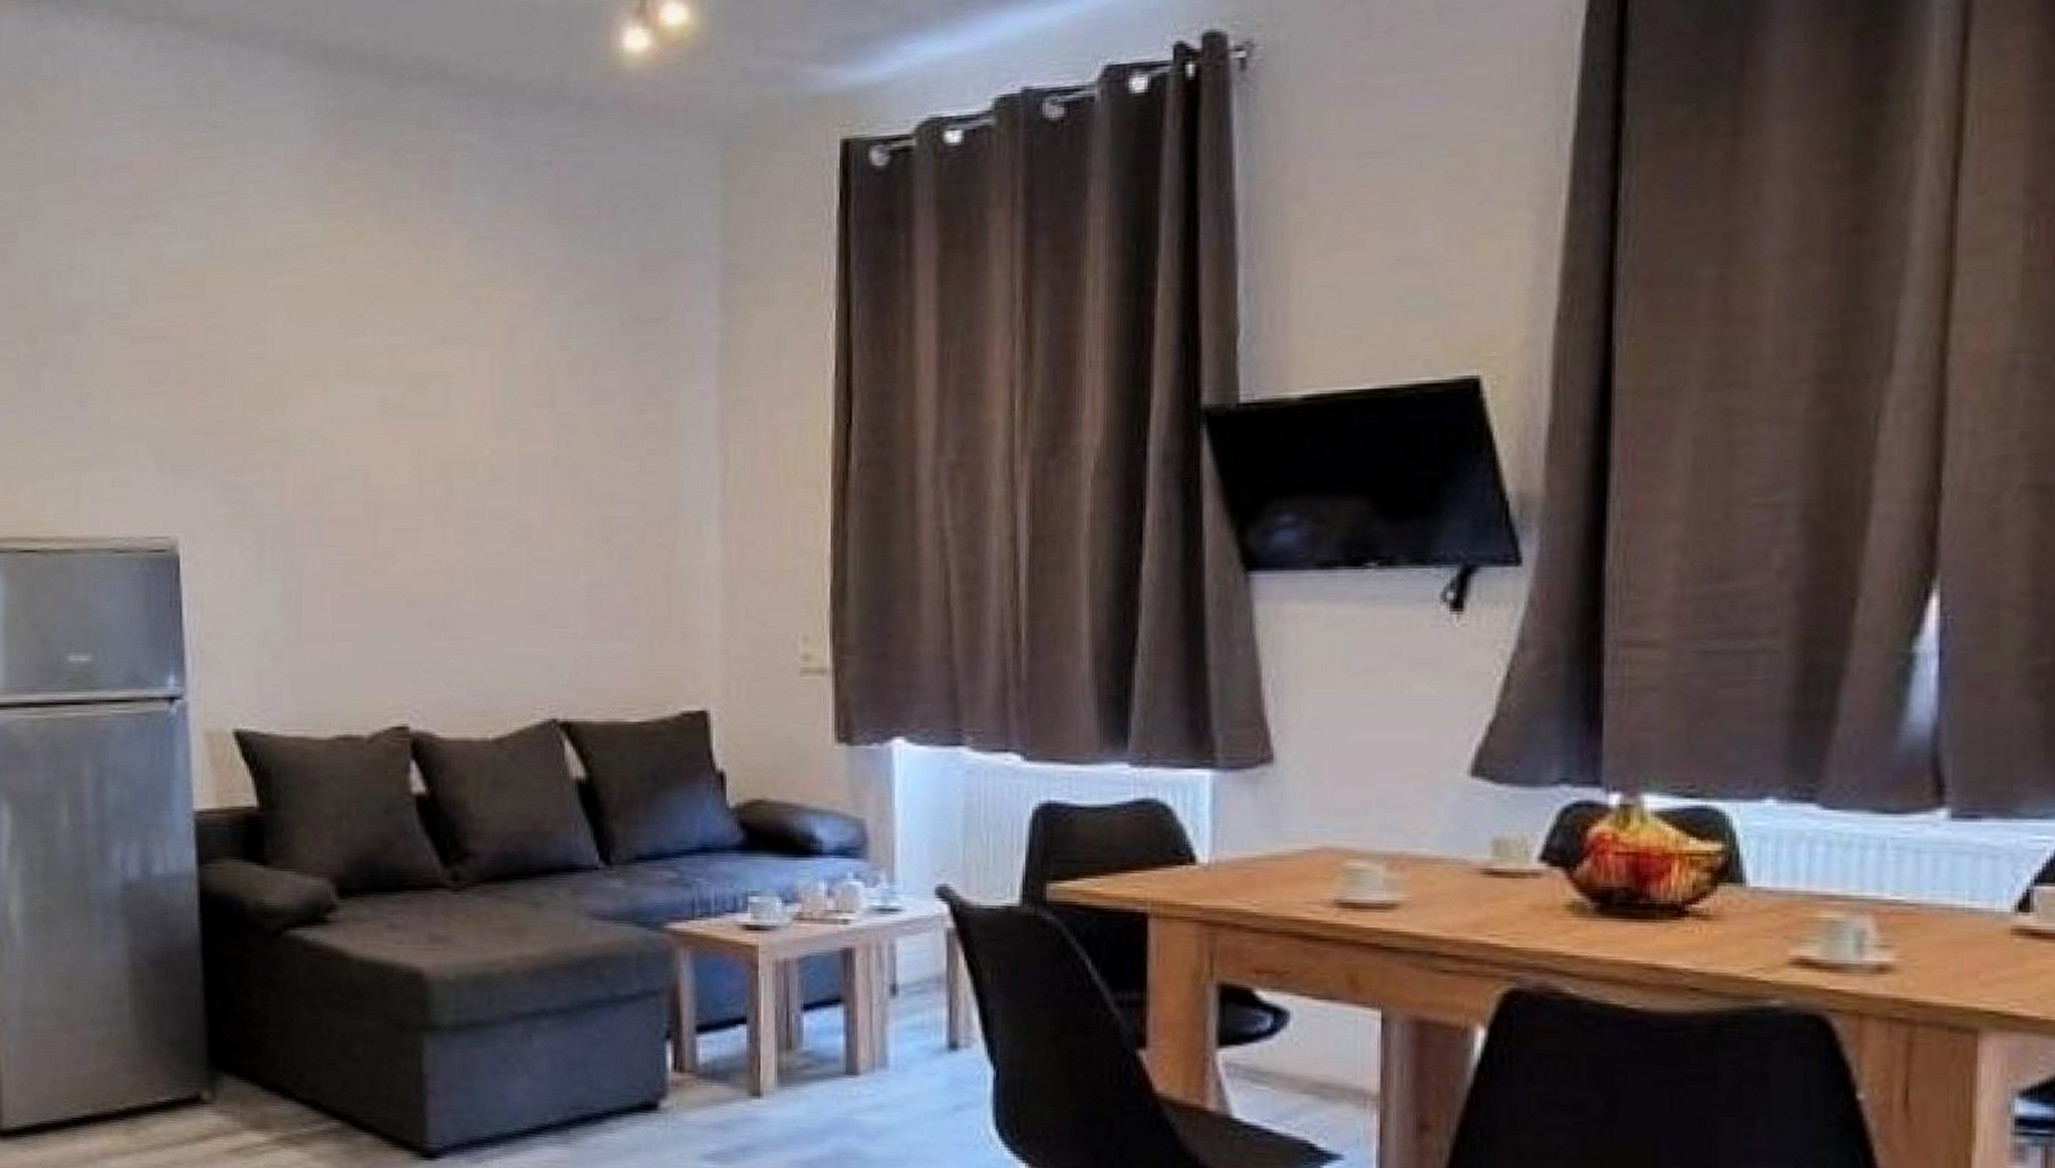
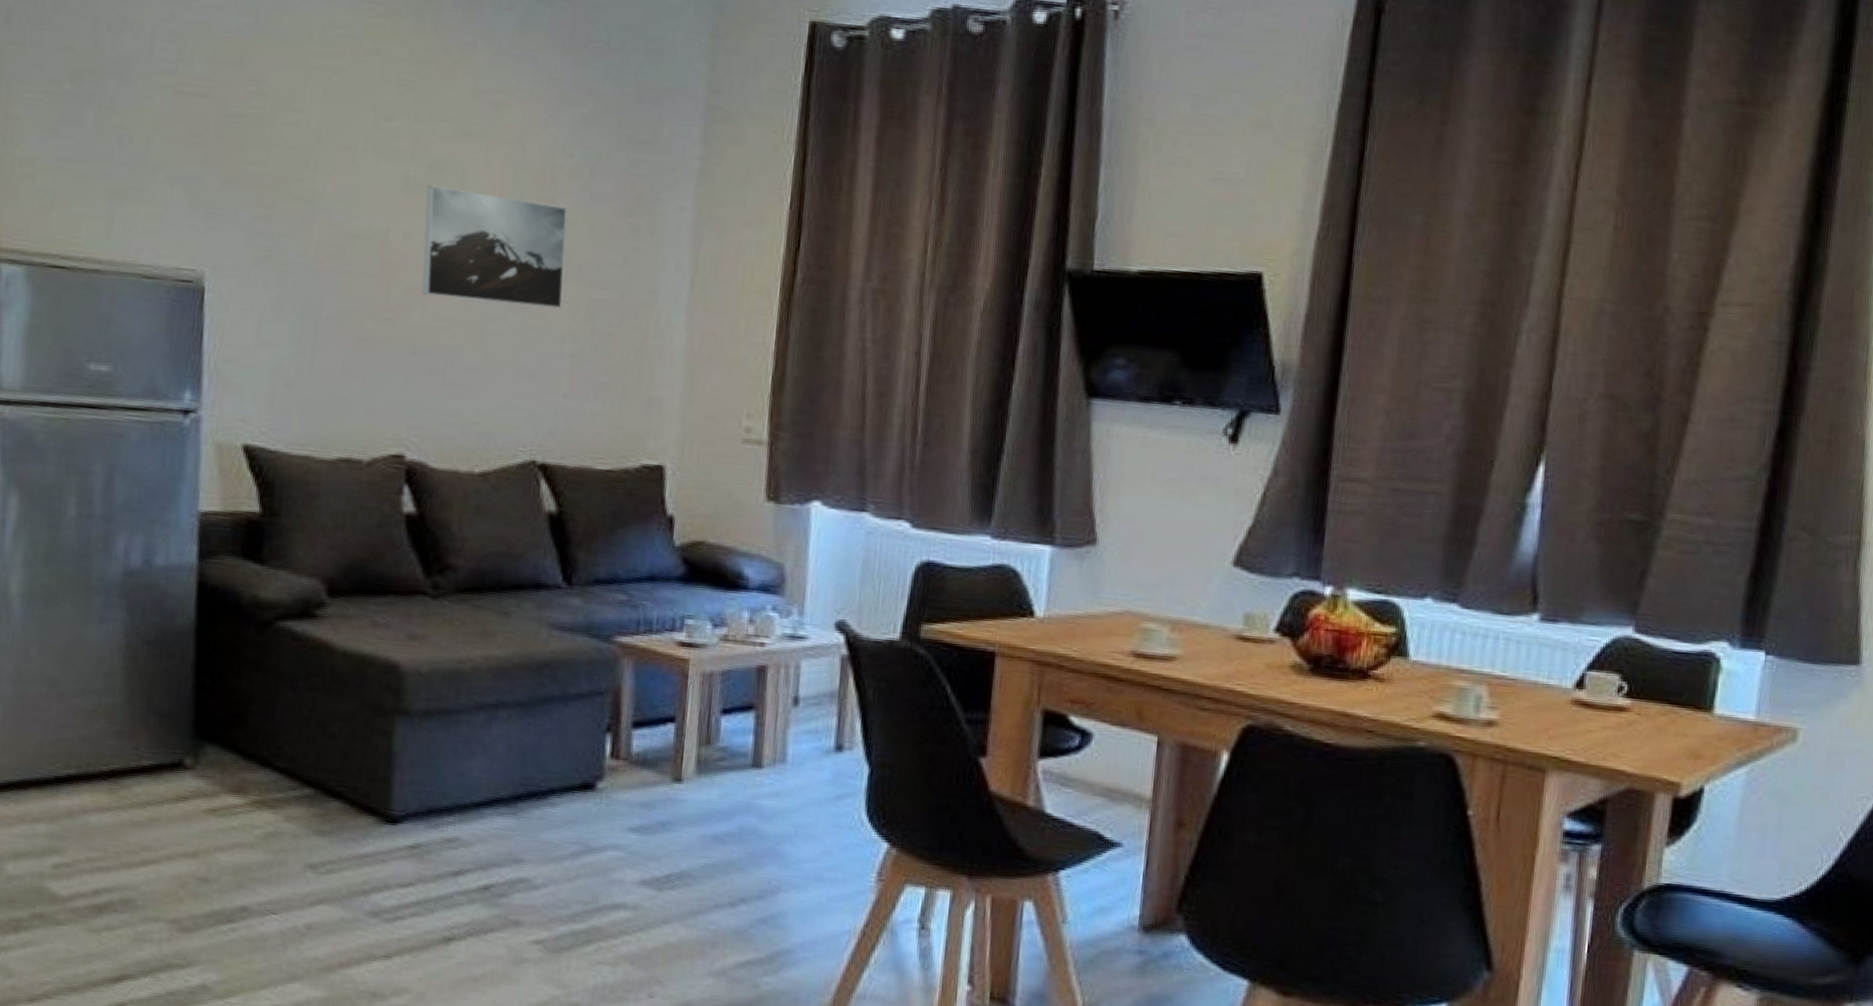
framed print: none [408,405,572,536] -> present [422,185,567,309]

